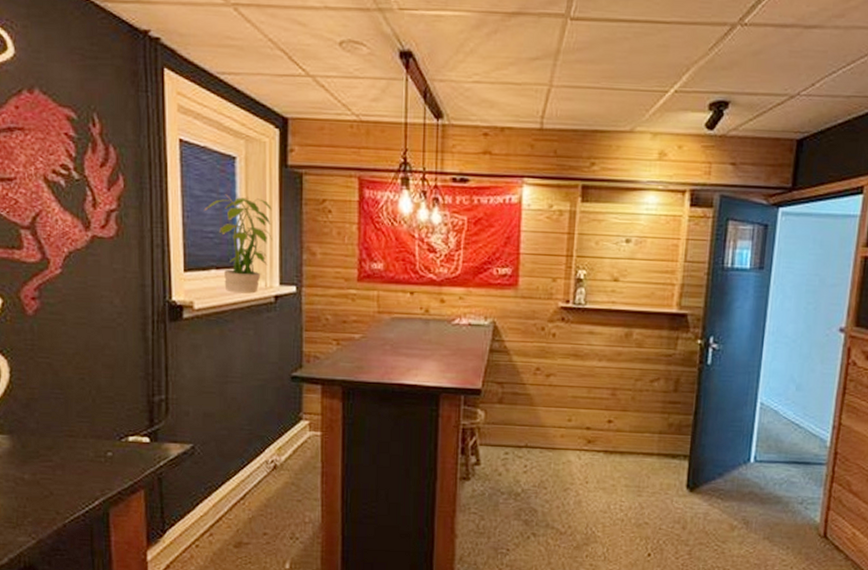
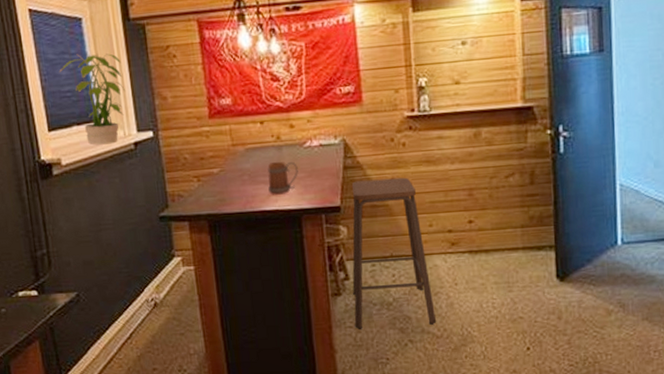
beer mug: none [410,335,443,370] -> present [268,161,298,195]
bar stool: none [479,366,563,520] -> present [351,177,437,329]

